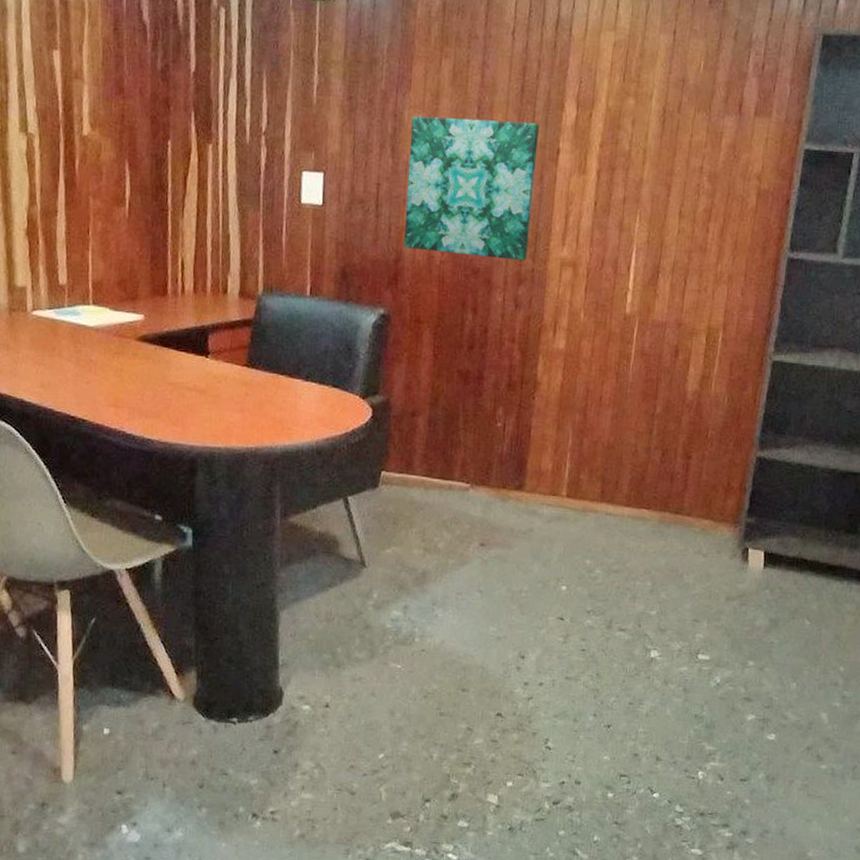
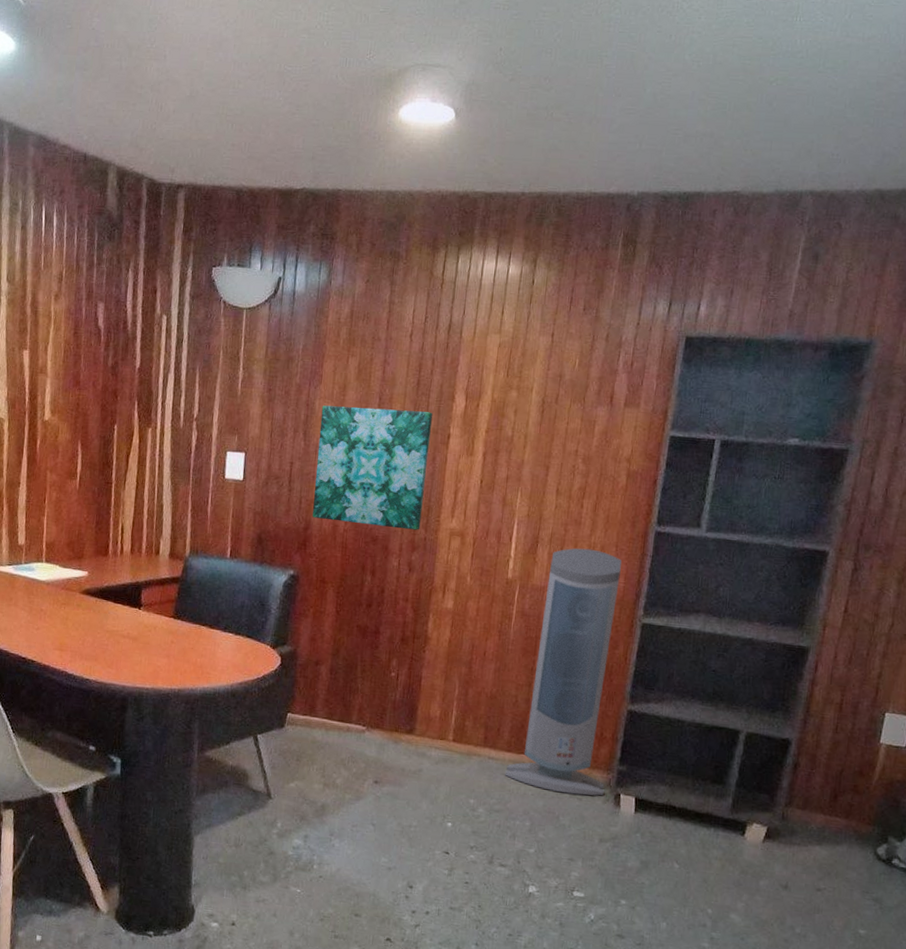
air purifier: none [624,278,751,552] -> present [505,548,622,796]

